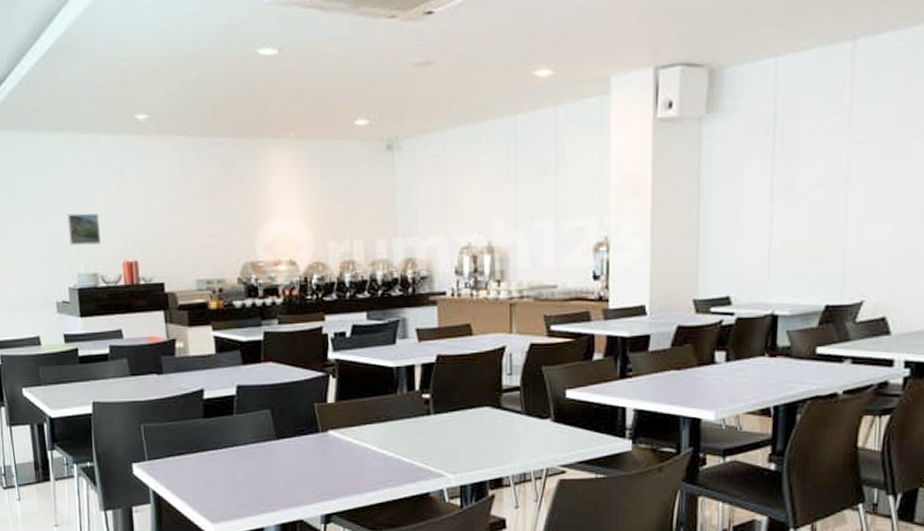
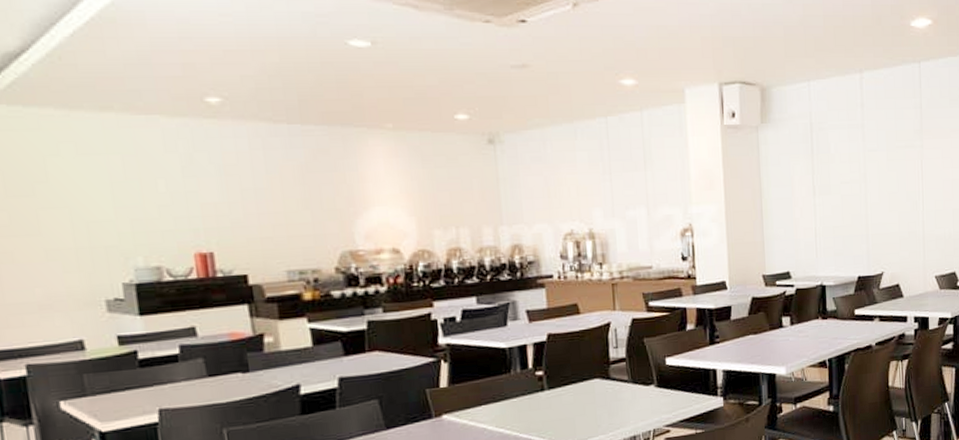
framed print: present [67,213,101,246] -> none [118,201,165,237]

